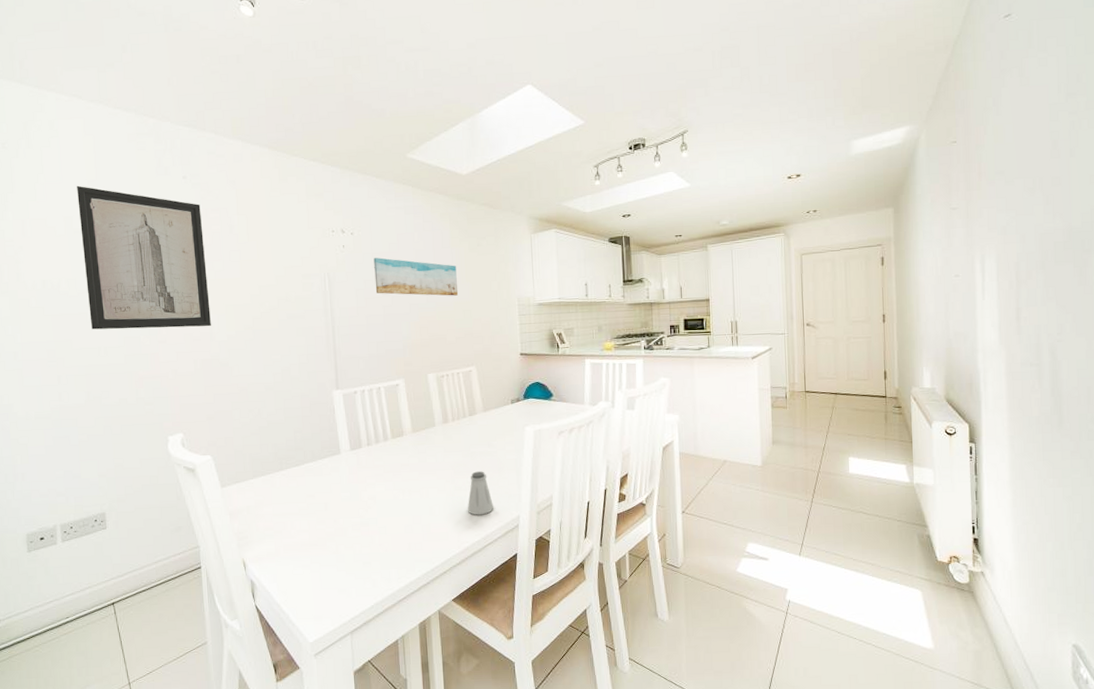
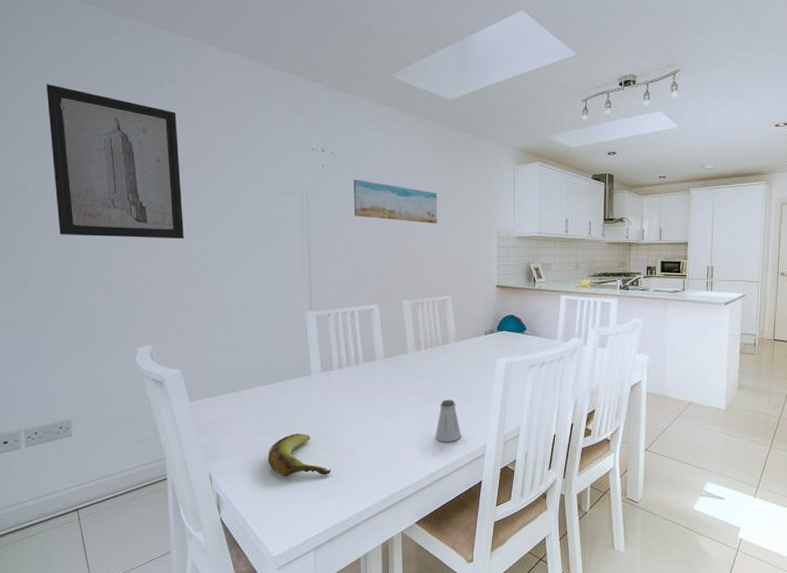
banana: none [300,514,365,559] -> present [267,433,332,477]

